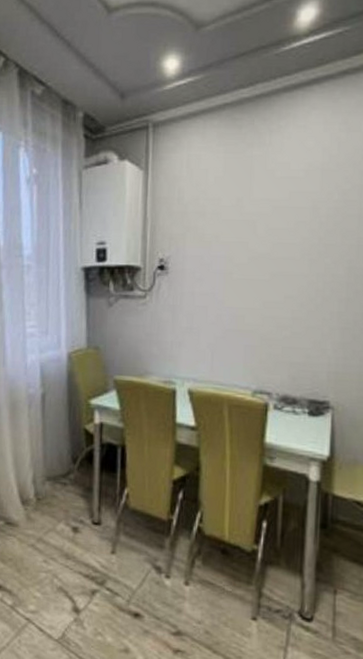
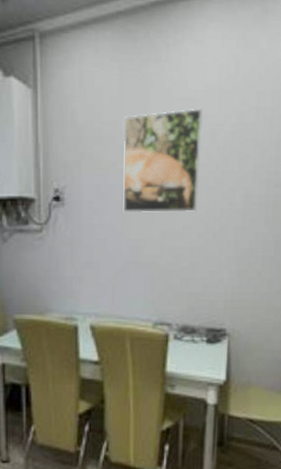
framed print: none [224,186,306,283] -> present [123,108,204,213]

